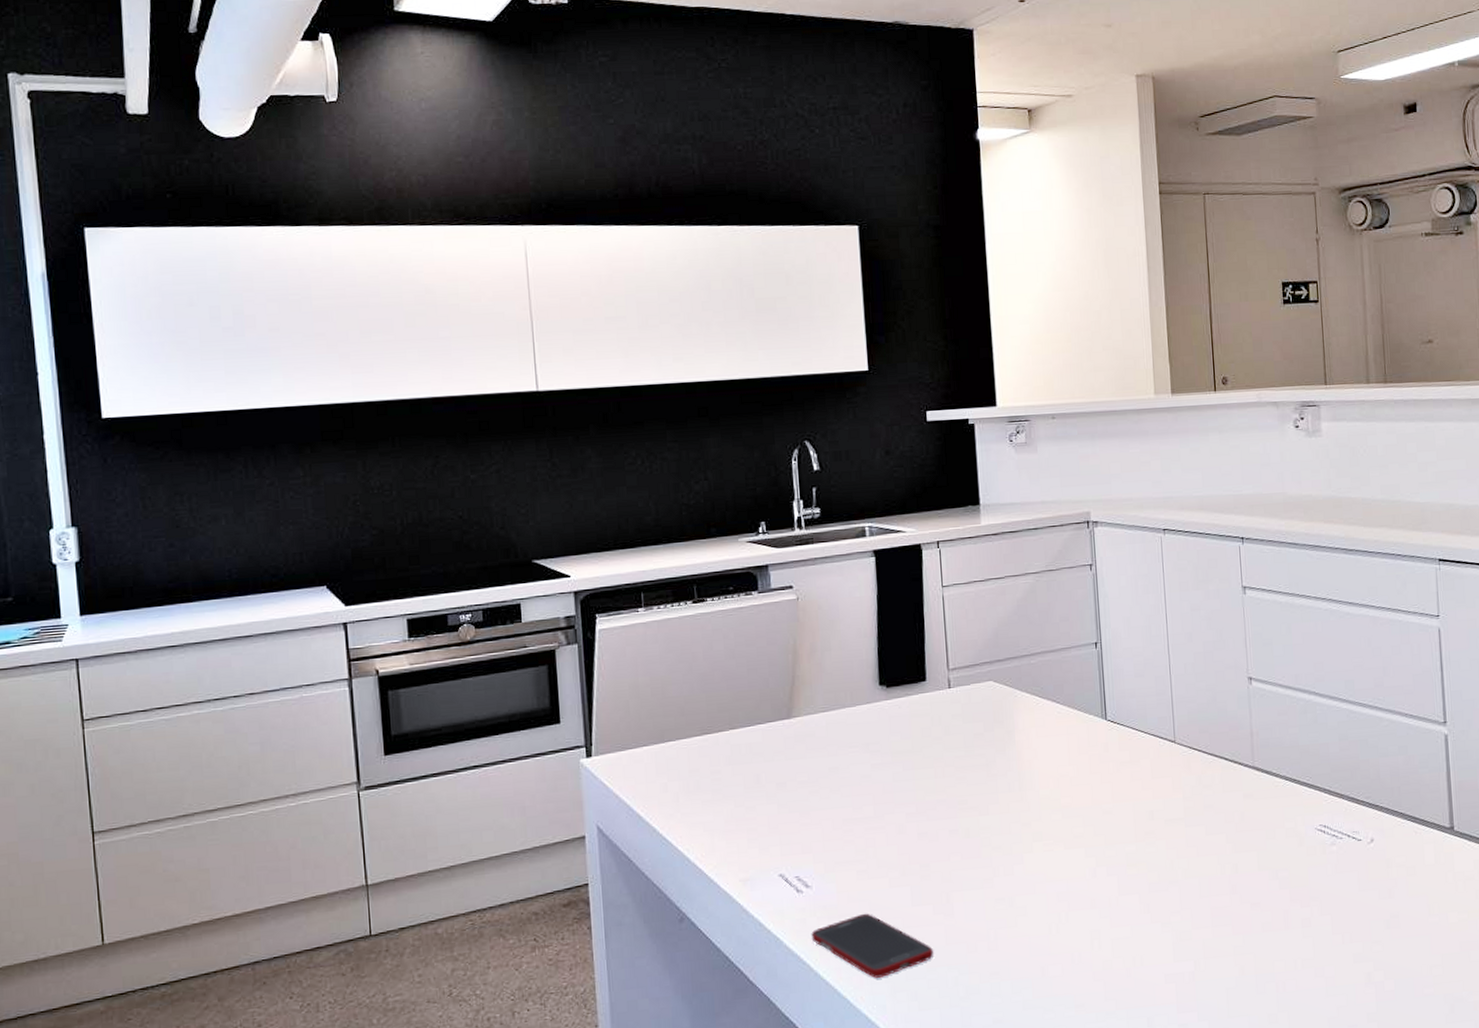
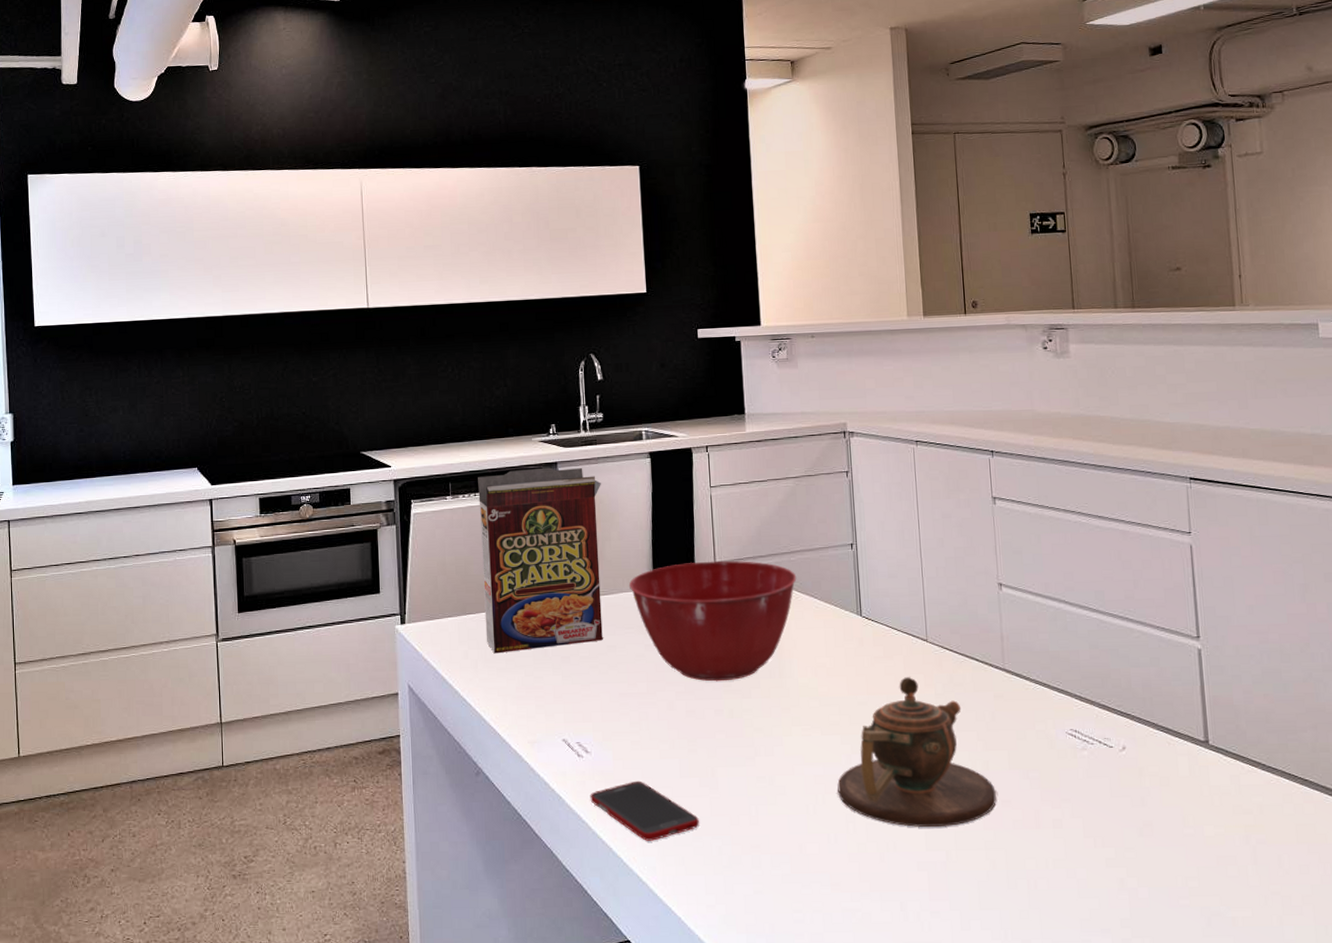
cereal box: none [669,571,824,785] -> present [473,467,603,654]
mixing bowl: none [852,666,1038,800] -> present [628,560,797,682]
teapot: none [1081,781,1245,939] -> present [837,677,996,828]

